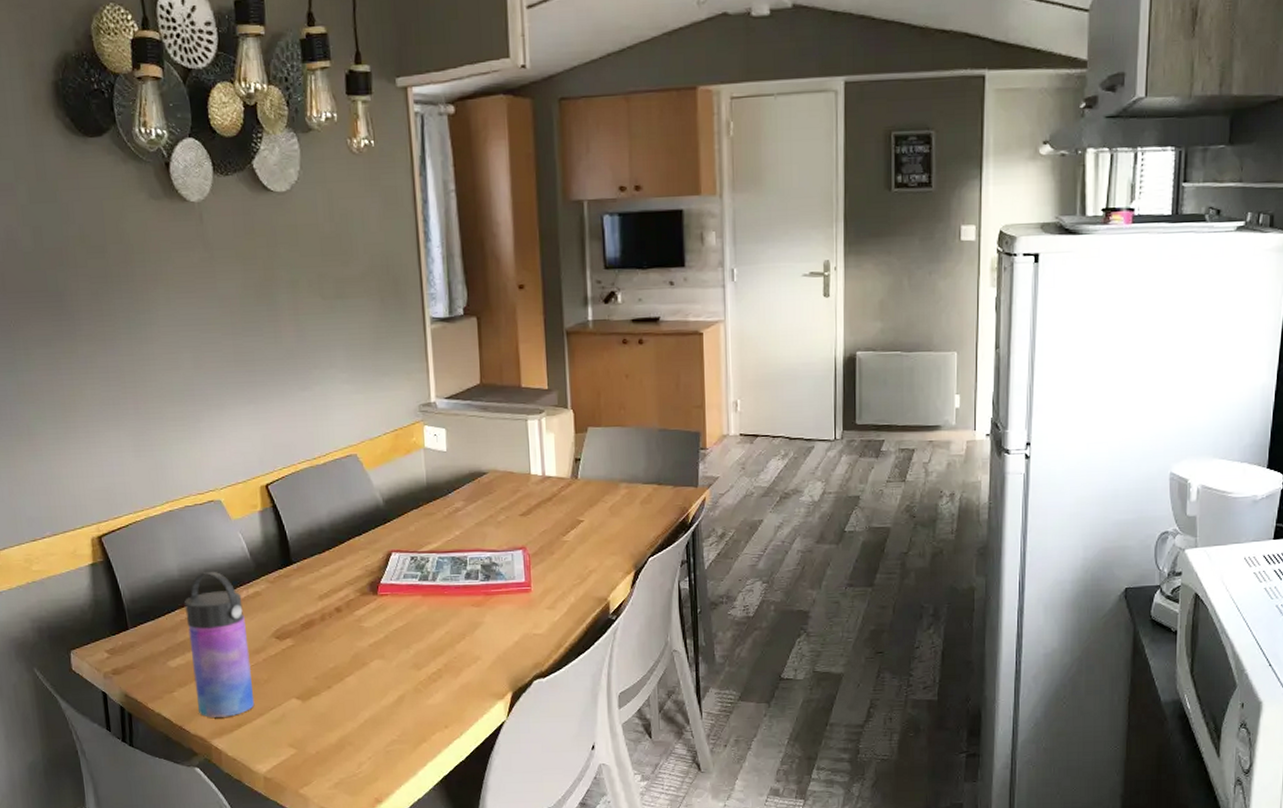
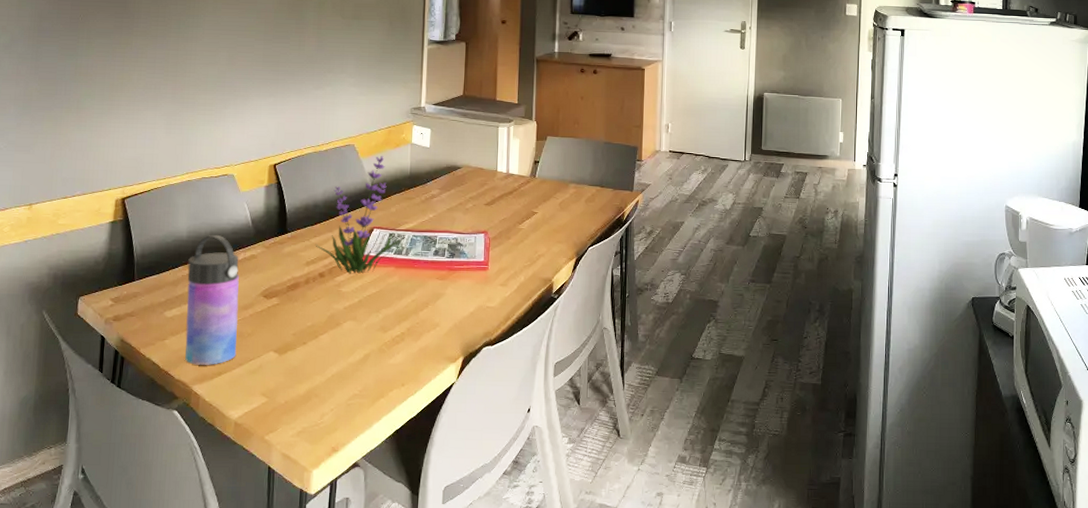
plant: none [326,465,425,607] -> present [315,156,401,275]

